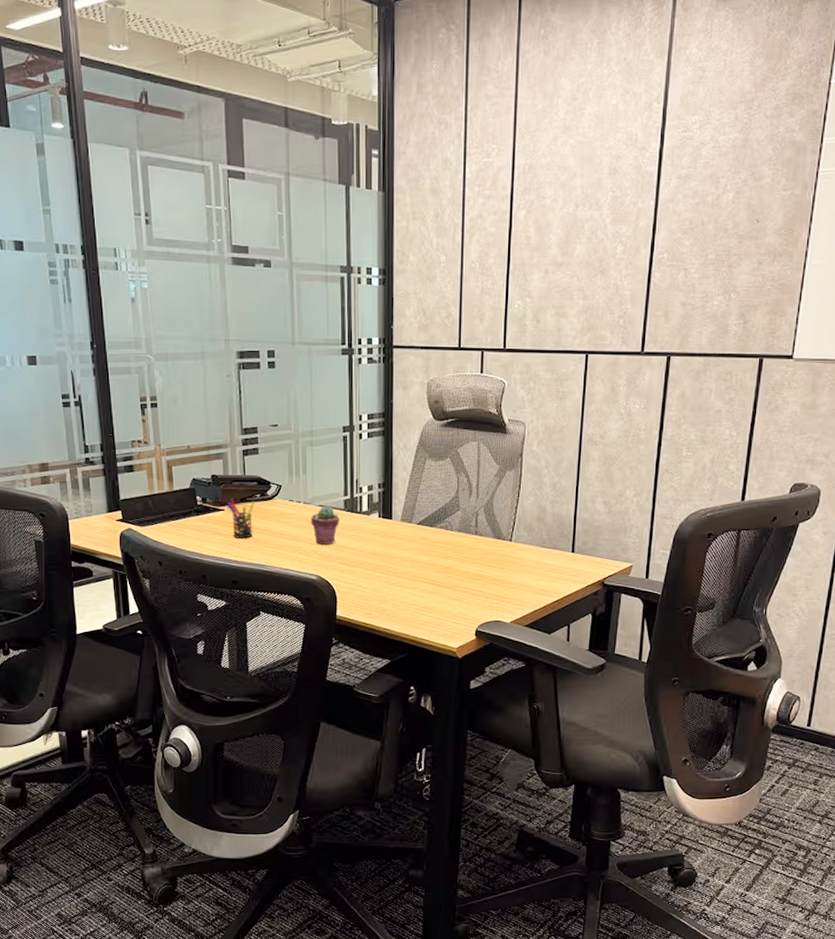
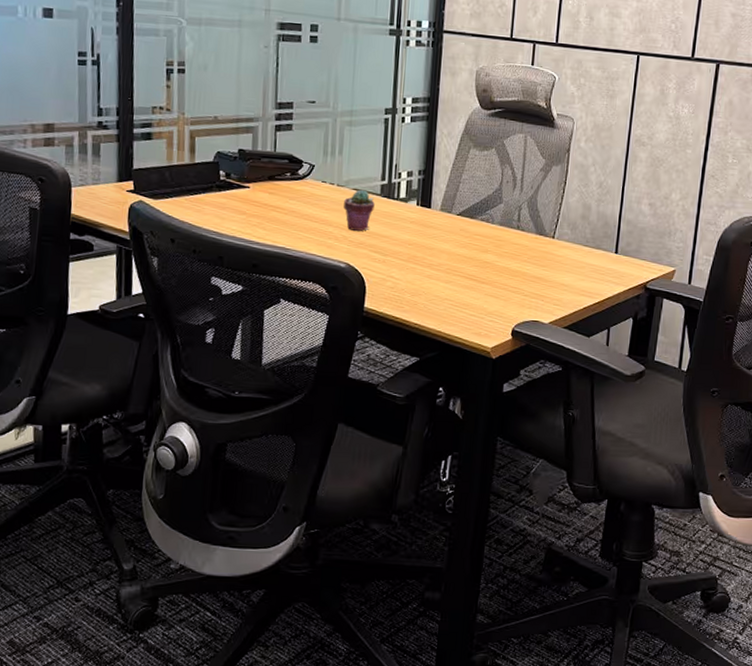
pen holder: present [227,499,255,539] -> none [252,176,284,219]

